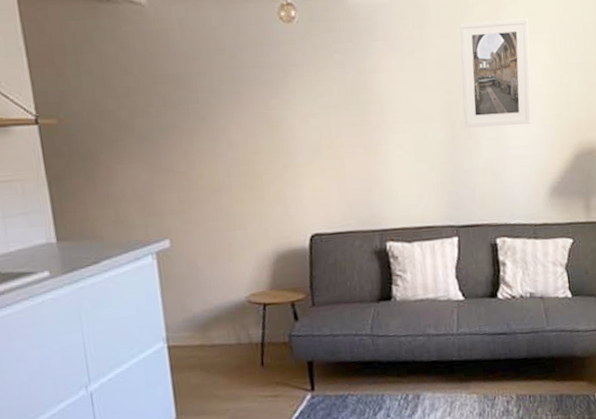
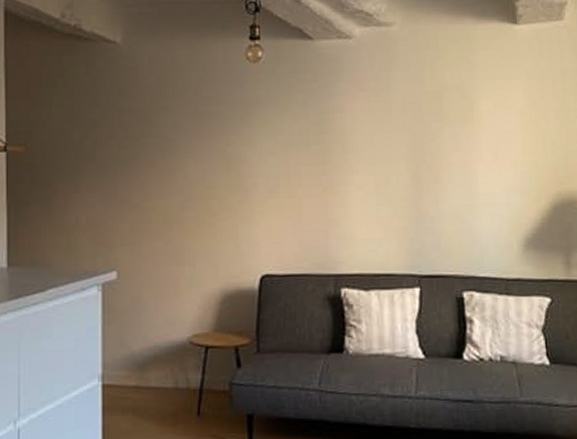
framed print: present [460,18,531,128] -> none [428,63,504,172]

